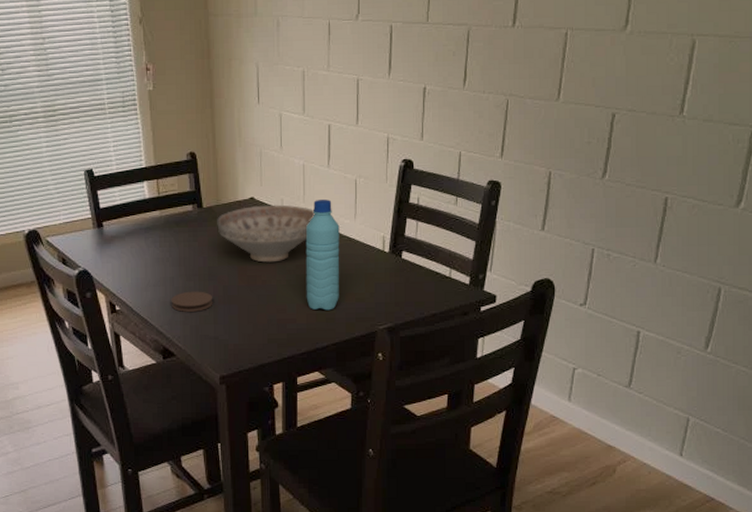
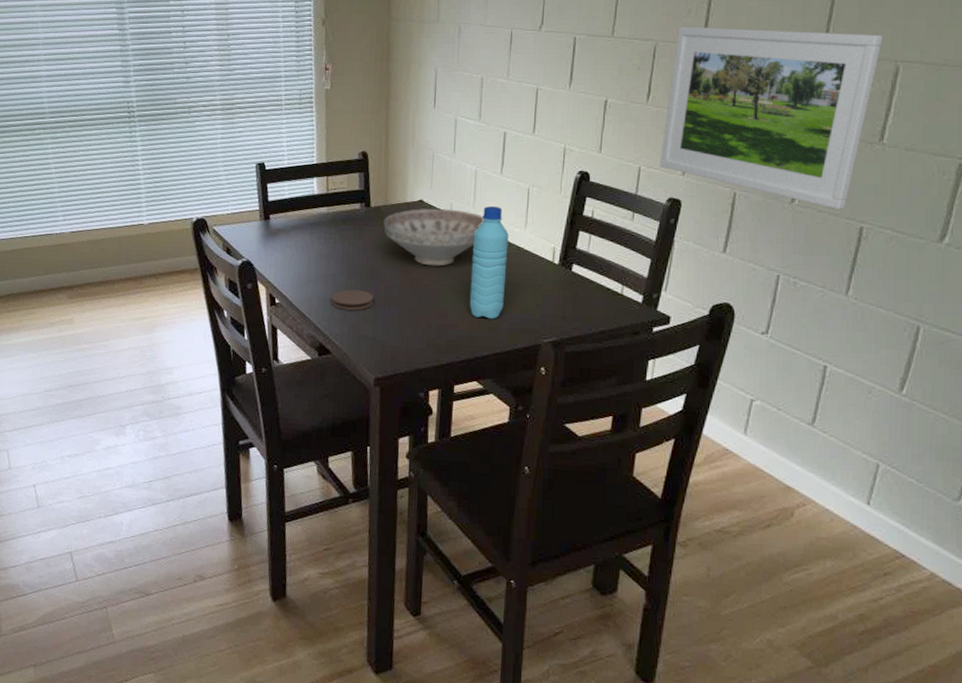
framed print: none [478,9,680,182] -> present [659,26,883,209]

